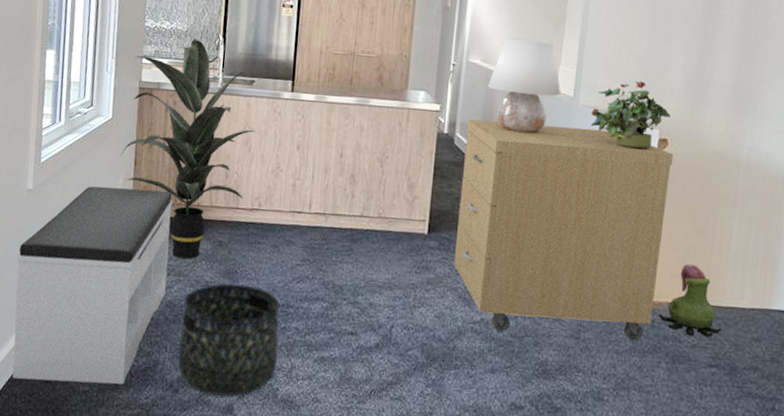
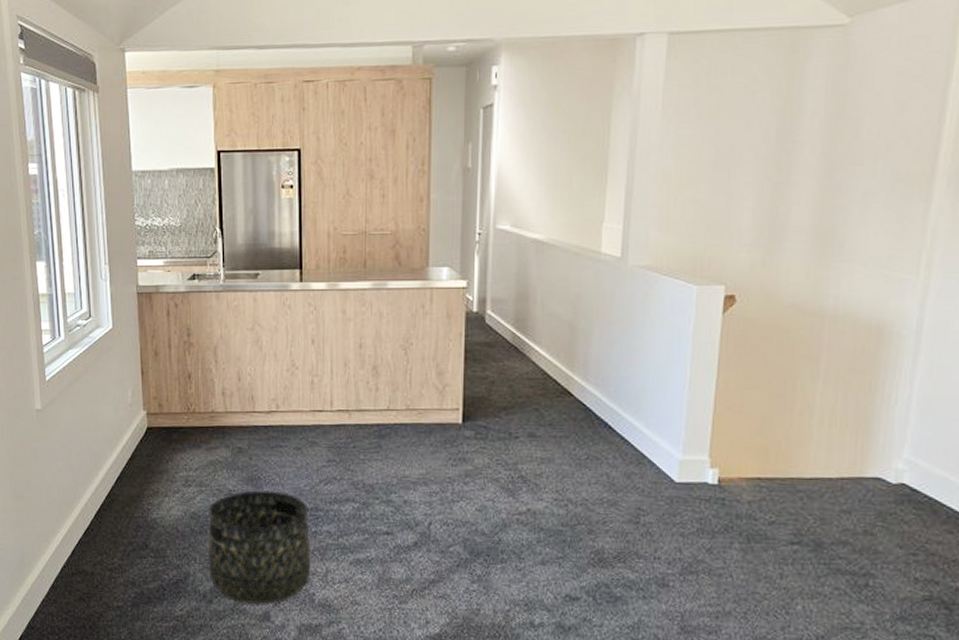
bench: present [12,186,173,385] -> none [35,400,188,599]
indoor plant: present [119,39,256,259] -> none [125,235,265,468]
storage cabinet: present [453,119,674,341] -> none [493,292,743,522]
table lamp: present [488,37,561,134] -> none [520,195,606,303]
potted plant: present [590,81,671,149] -> none [642,230,738,308]
decorative plant: present [658,264,722,337] -> none [729,434,805,512]

